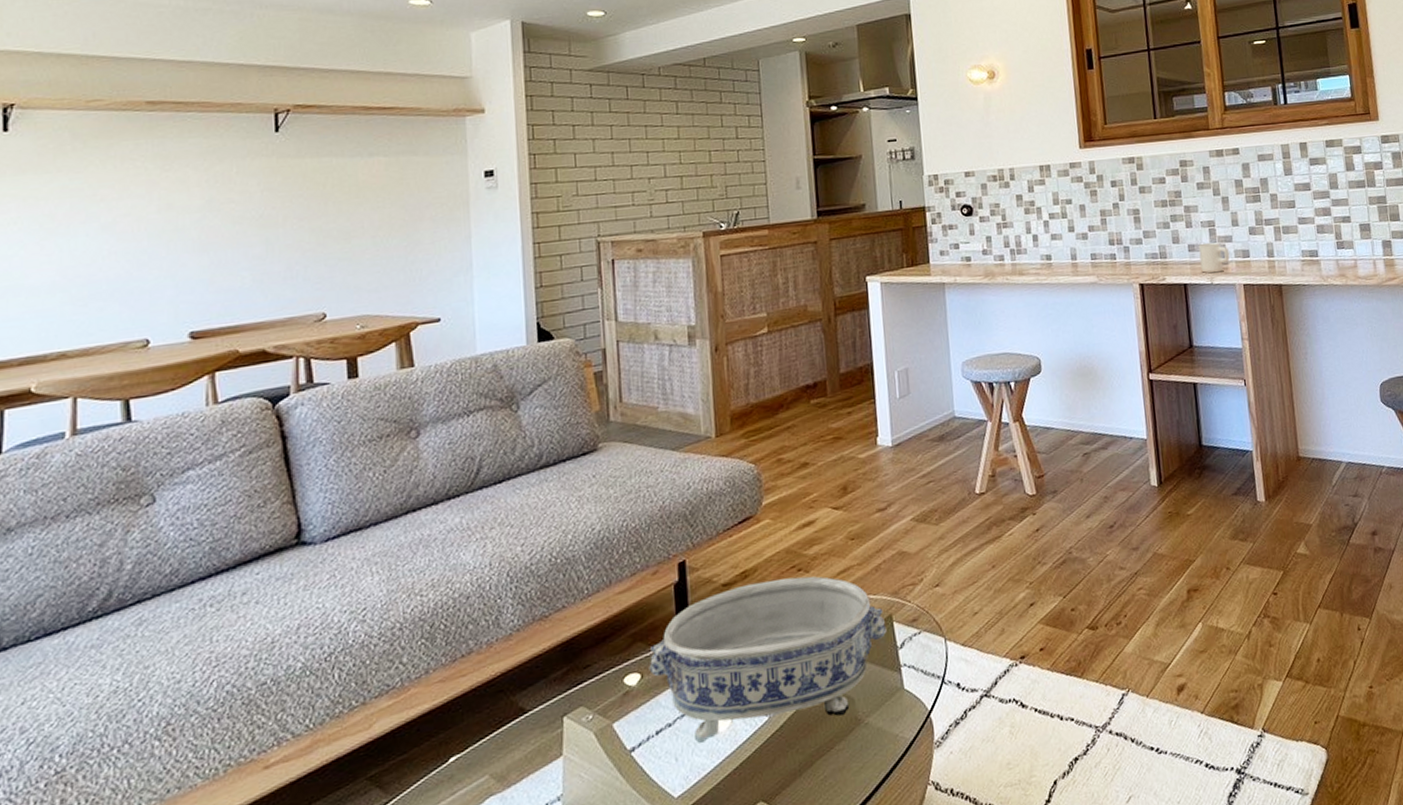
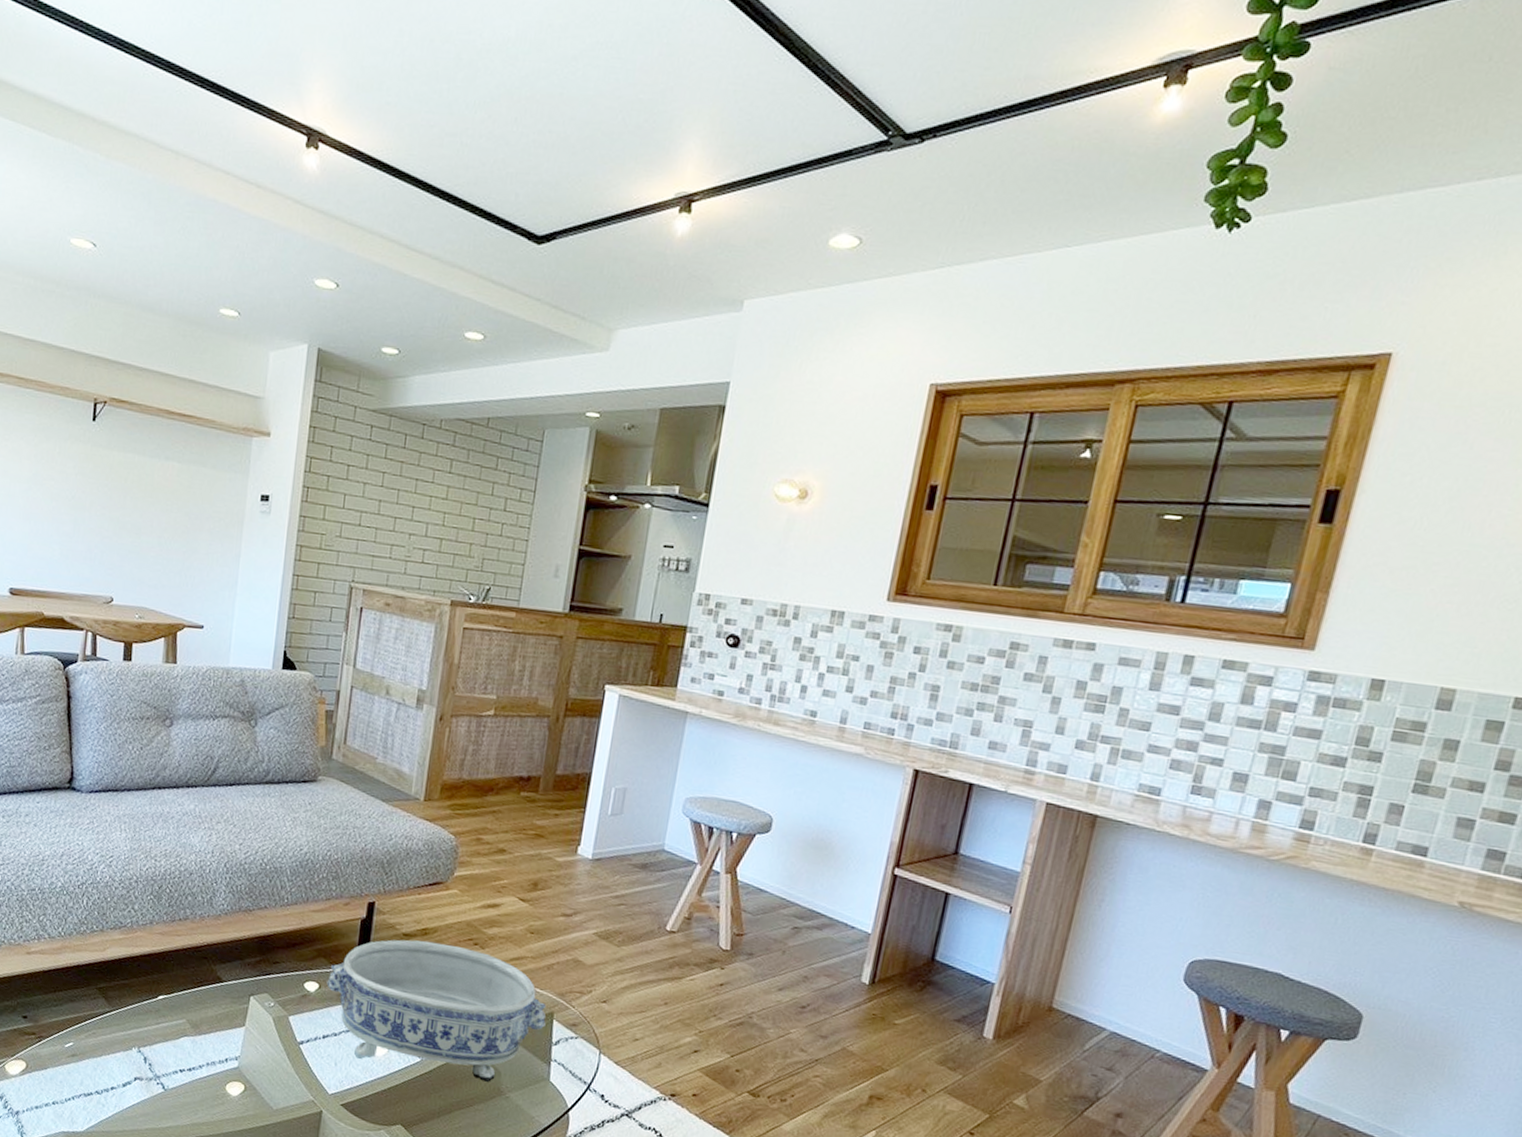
cup: present [1198,242,1230,274] -> none [997,743,1041,782]

